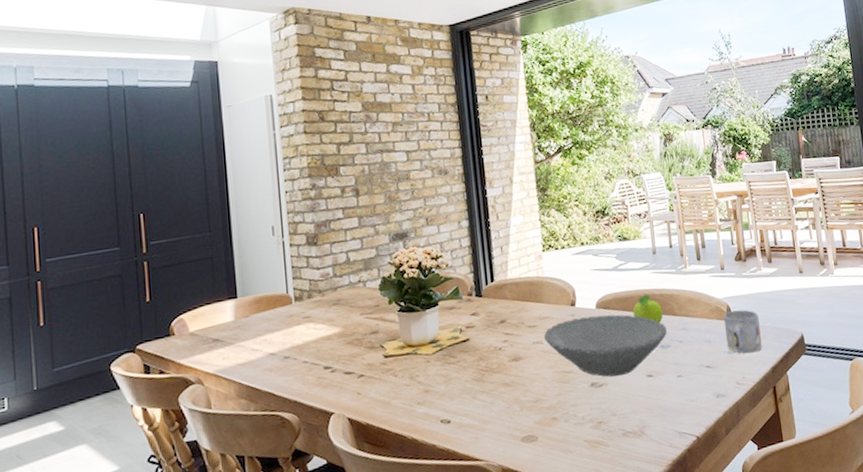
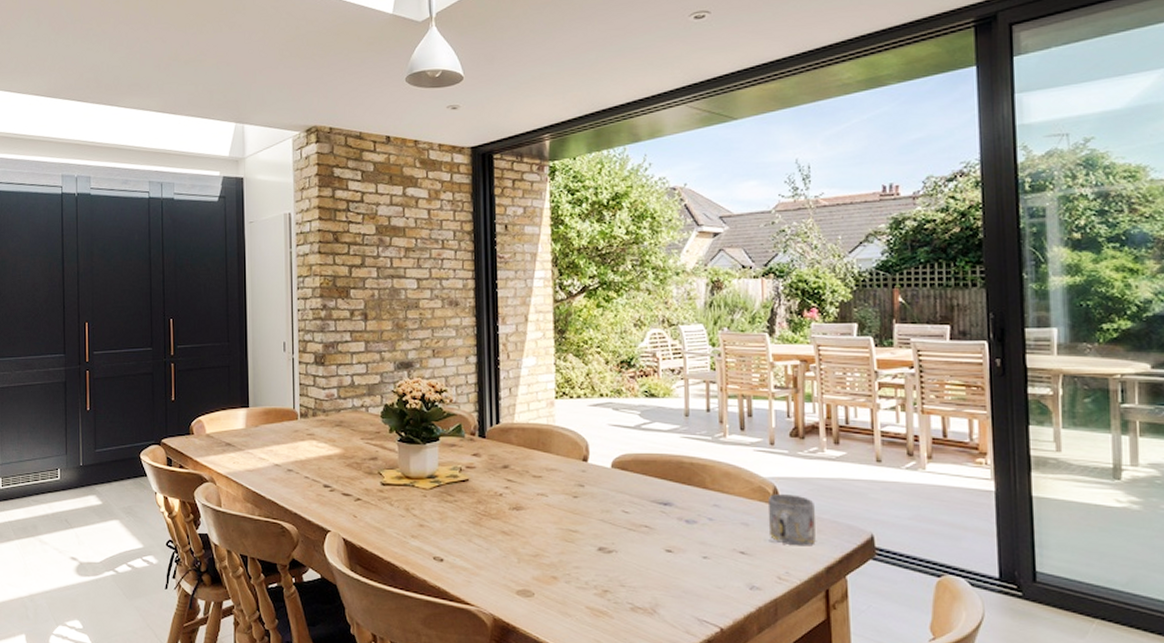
bowl: present [544,314,667,377] -> none [550,475,694,545]
fruit: present [632,294,664,323] -> none [654,459,692,494]

